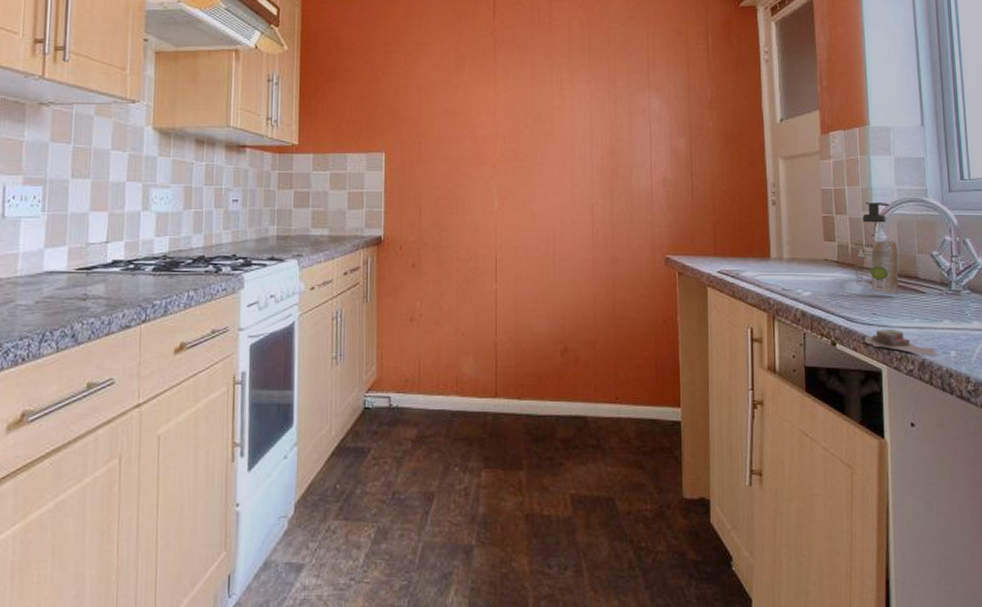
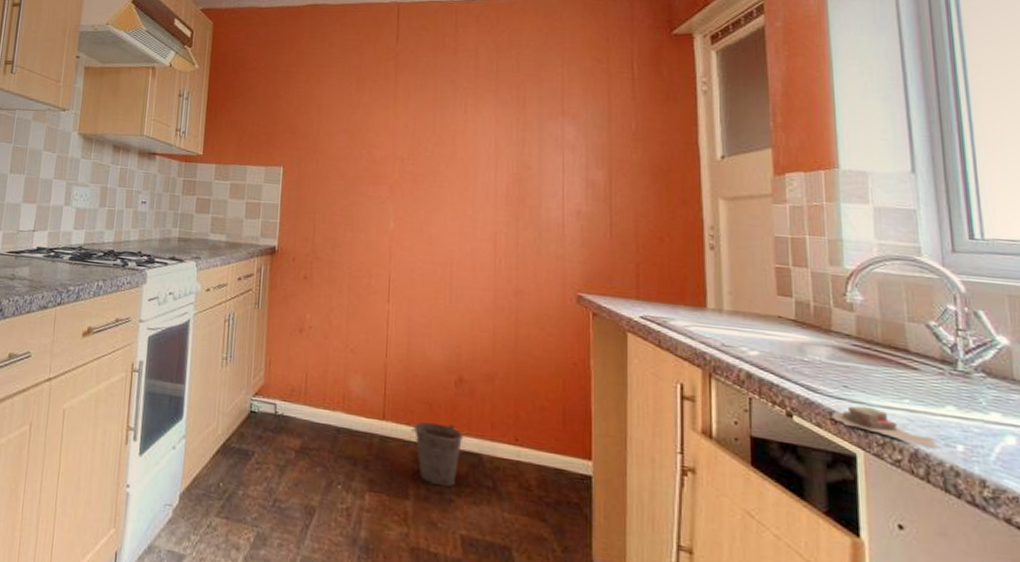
bucket: none [522,393,570,453] -> present [411,421,464,487]
soap dispenser: present [854,201,899,295] -> none [817,255,880,368]

